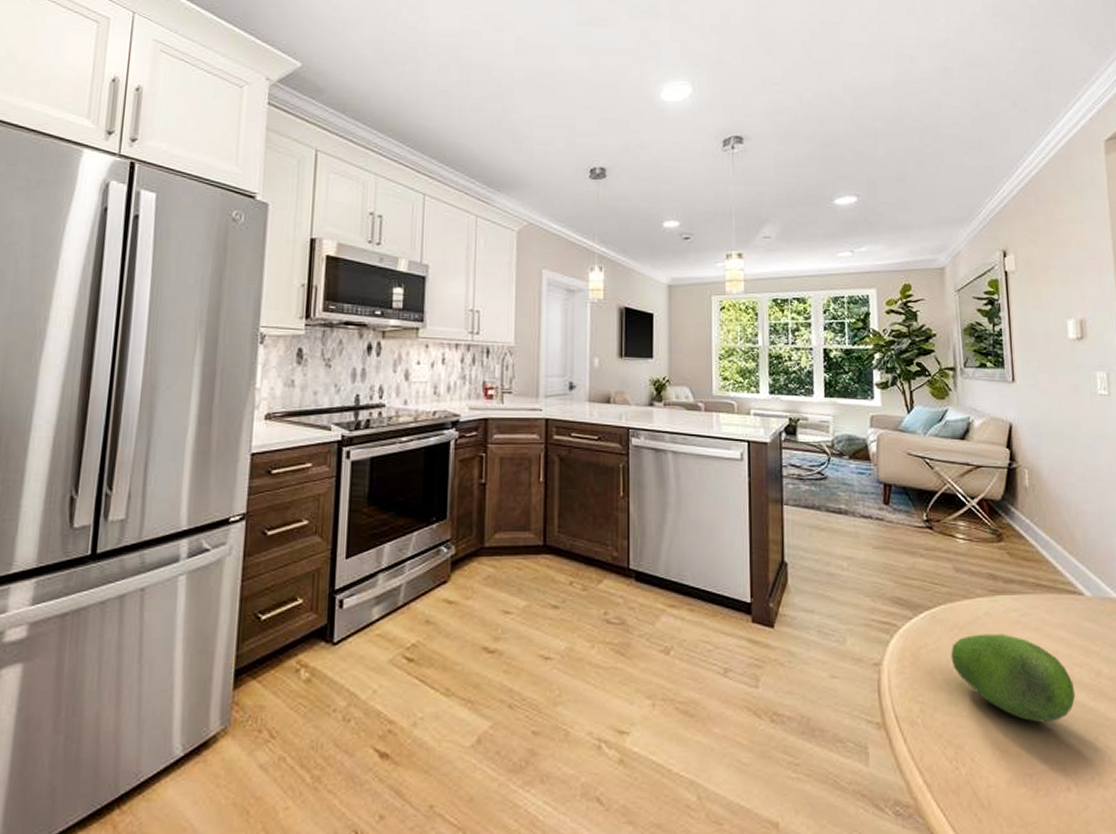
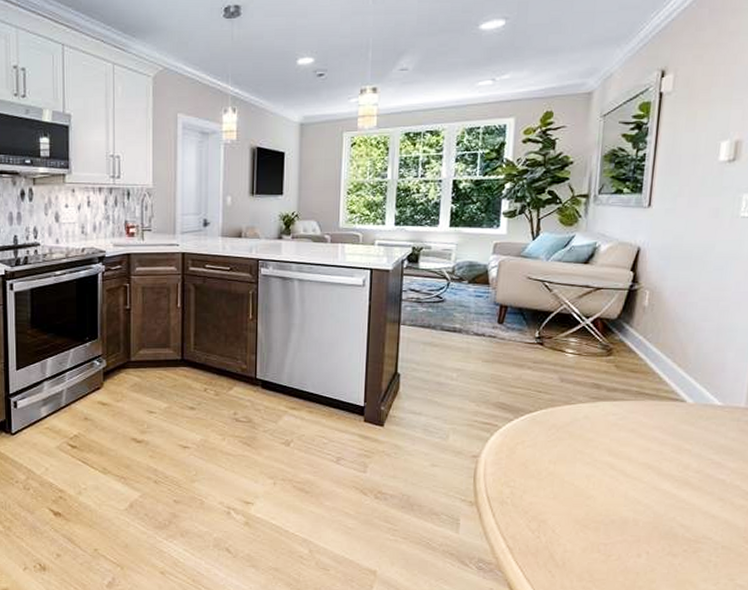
fruit: present [951,633,1076,723] -> none [545,433,661,505]

